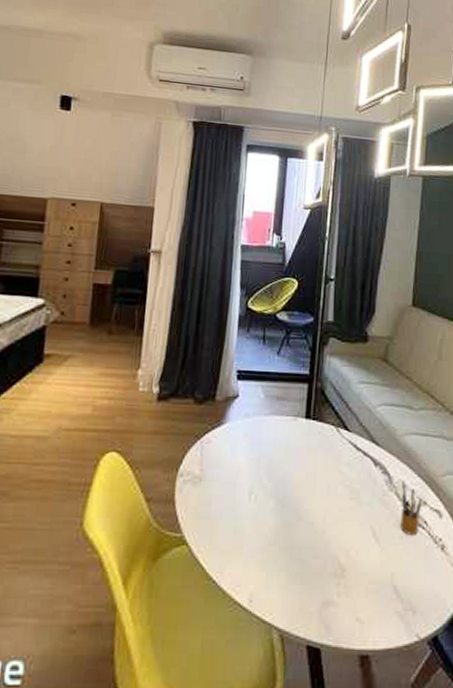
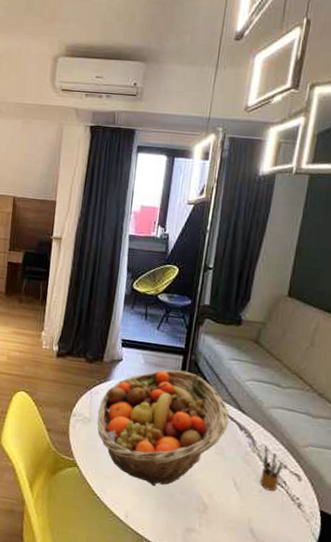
fruit basket: none [210,401,362,554] -> present [97,369,229,487]

